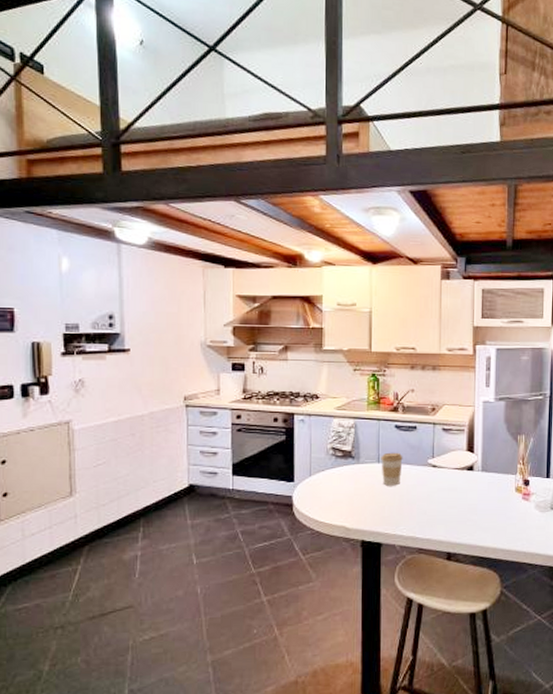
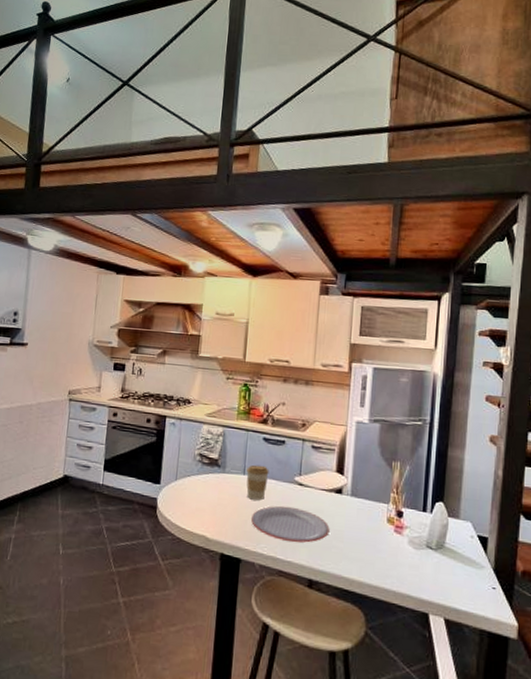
plate: none [388,488,464,520] -> present [250,506,330,543]

